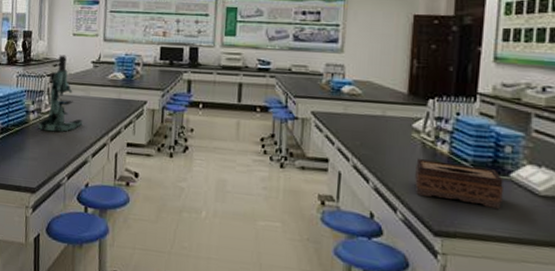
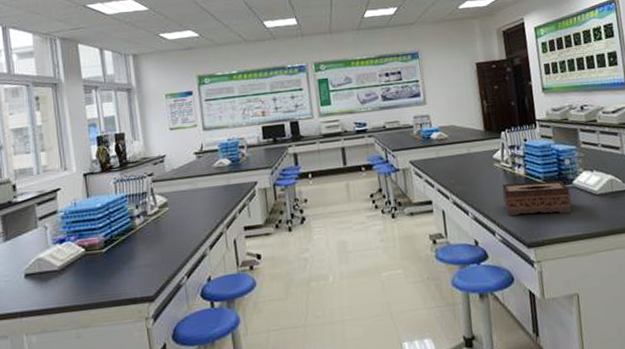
microscope: present [38,55,83,132] -> none [146,151,195,234]

